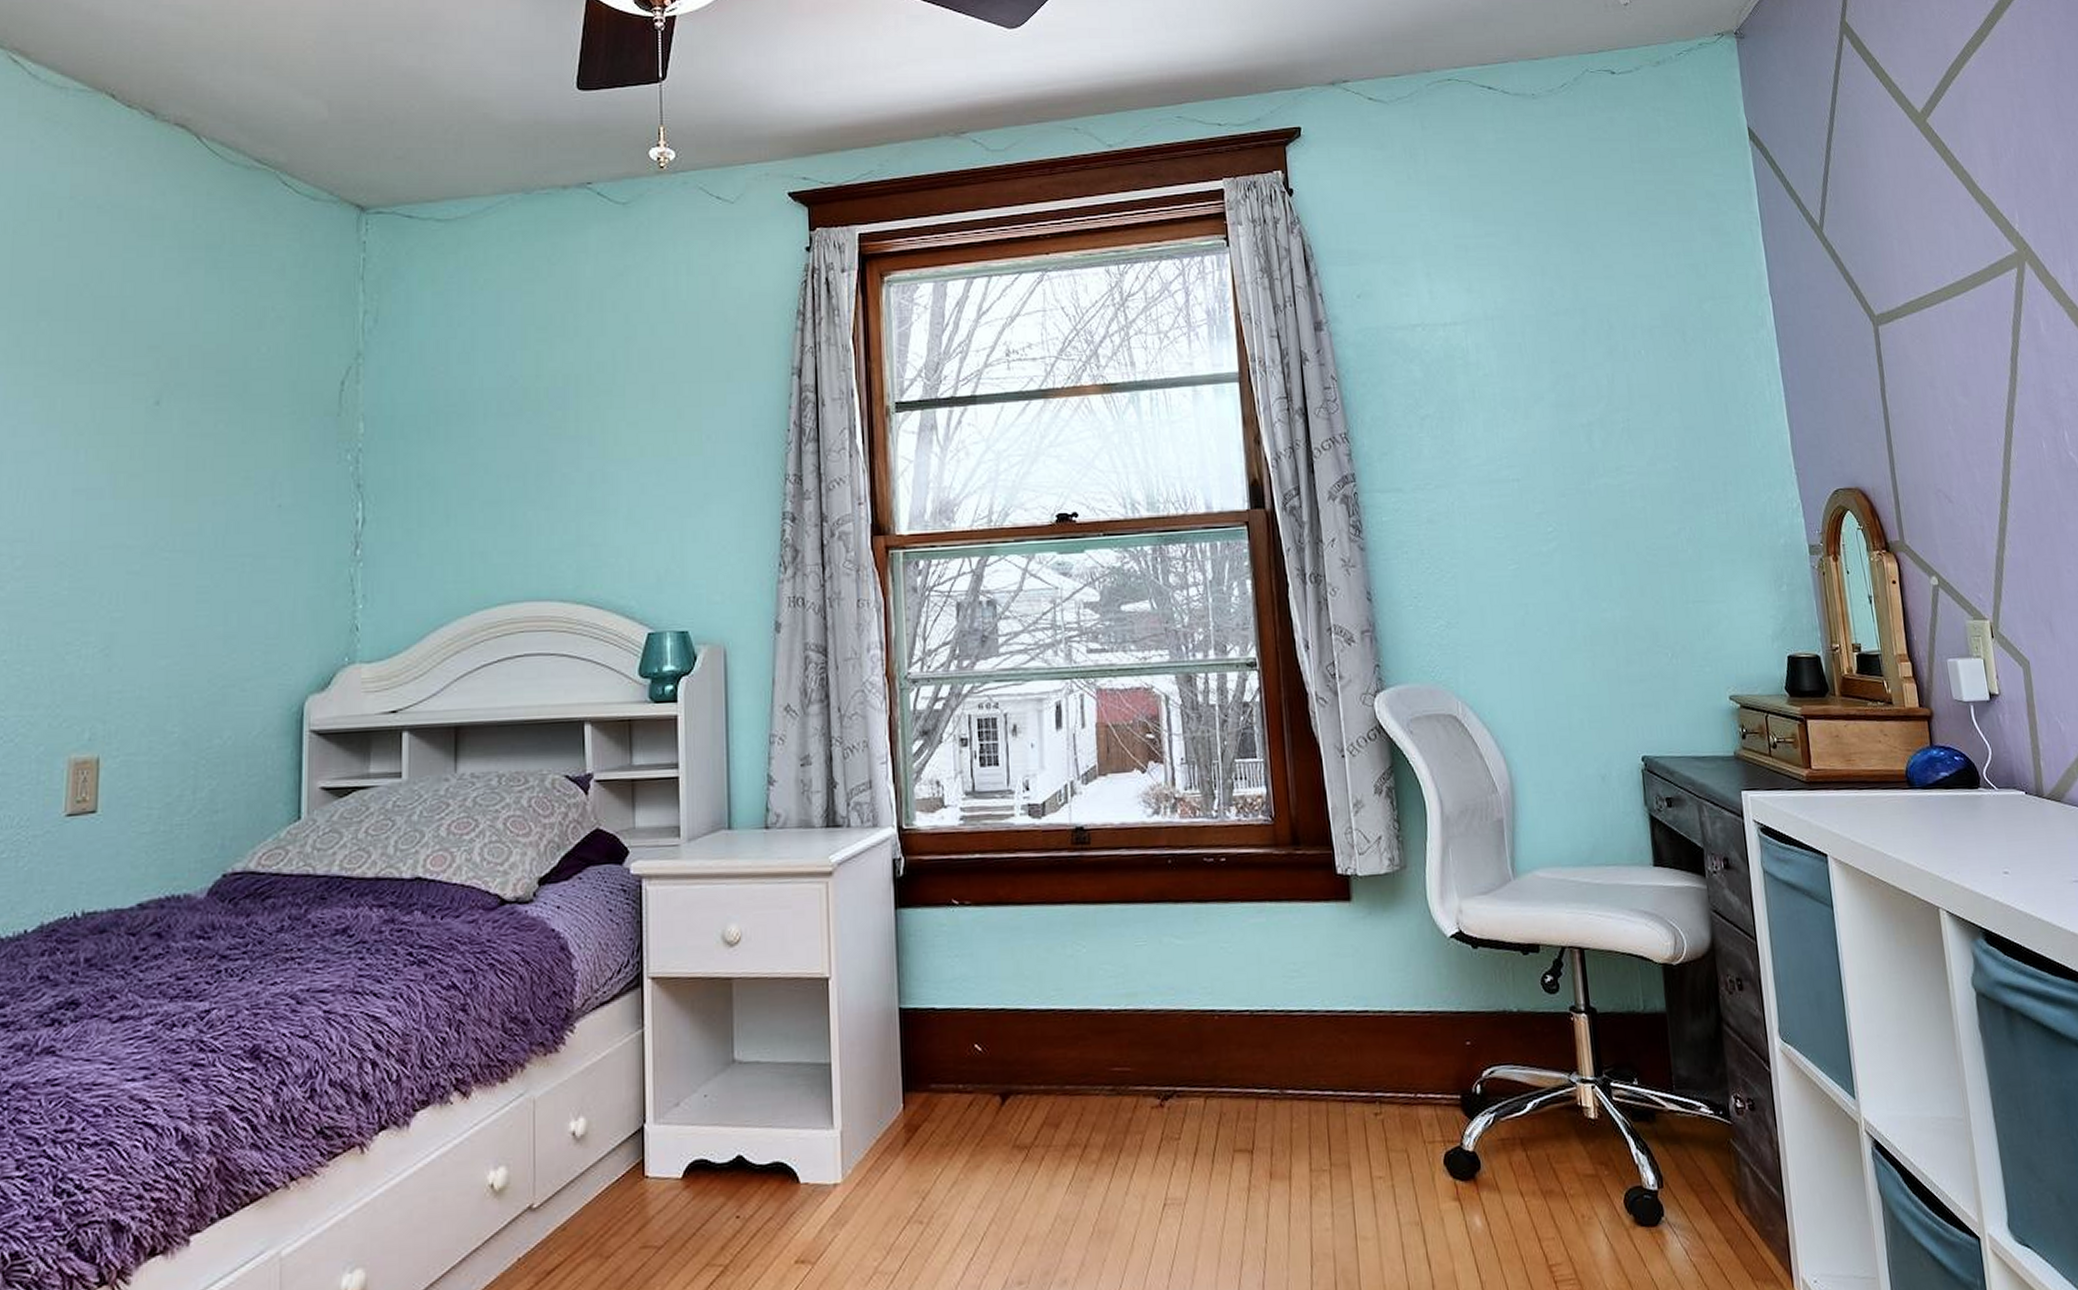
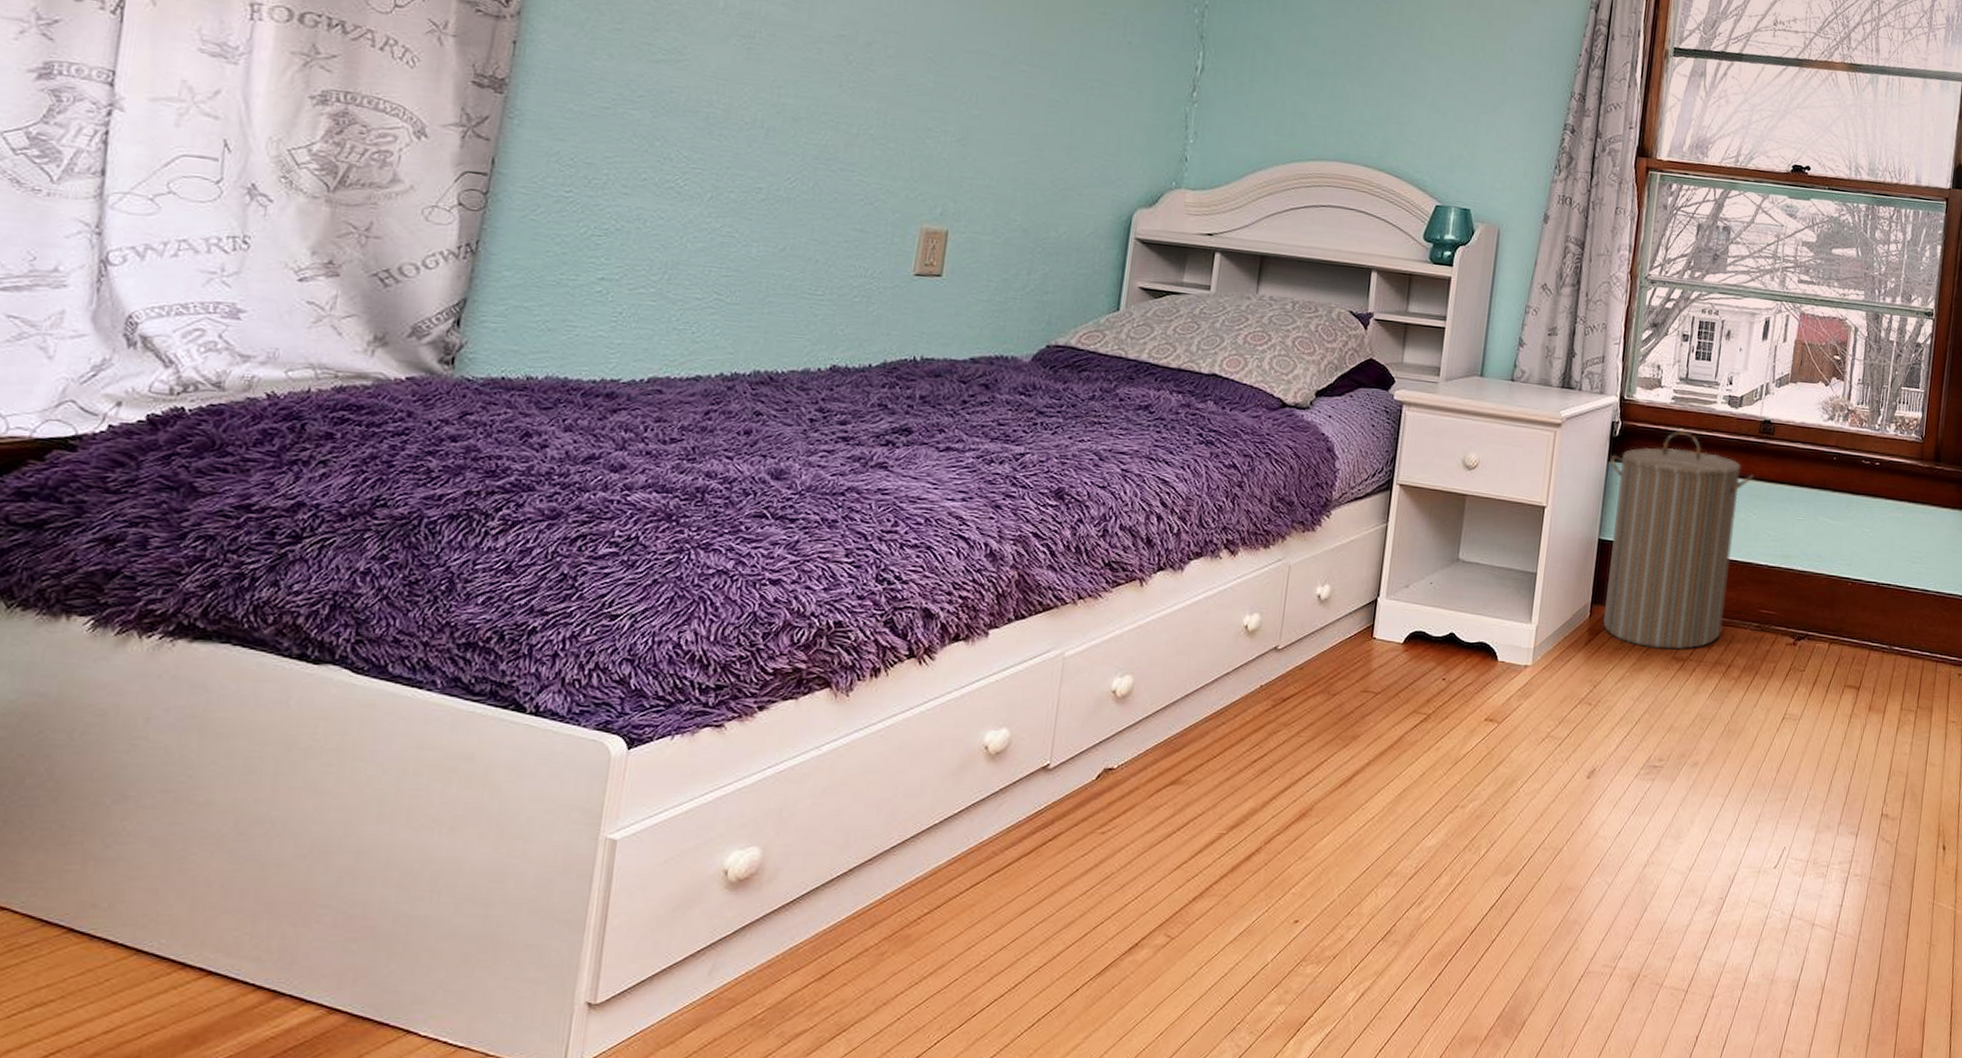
laundry hamper: none [898,856,1075,1139] -> present [1603,431,1754,650]

